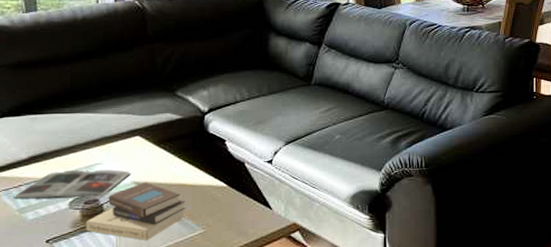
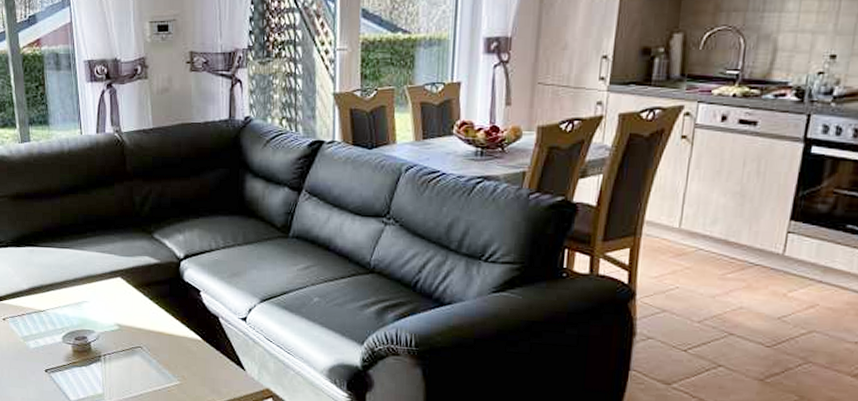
magazine: present [13,169,131,199] -> none [18,305,114,334]
books: present [85,182,187,240] -> none [76,325,164,384]

